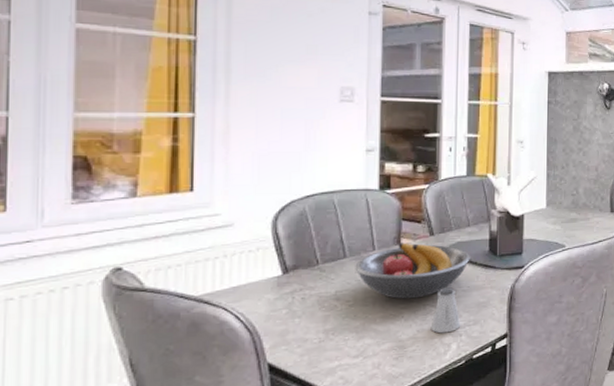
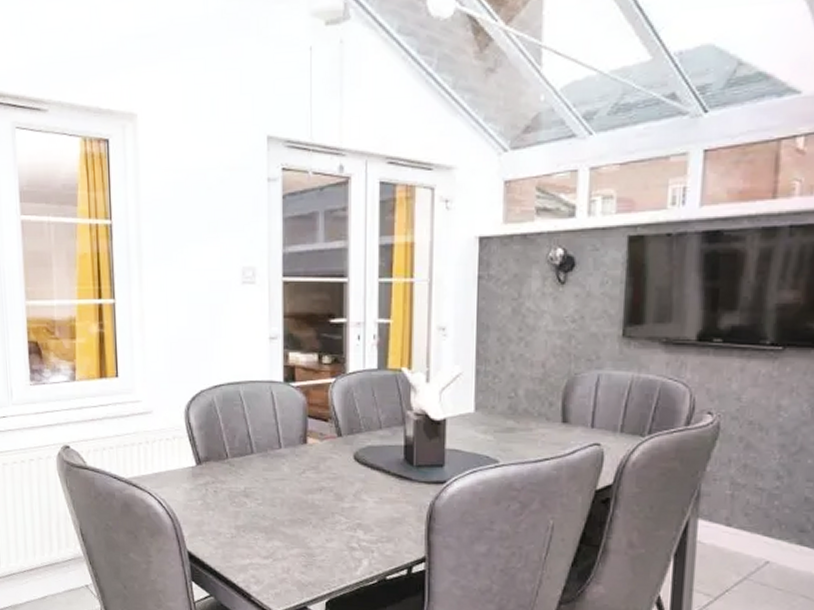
fruit bowl: present [355,243,470,299] -> none [262,442,382,505]
saltshaker: present [430,287,460,334] -> none [340,496,371,547]

